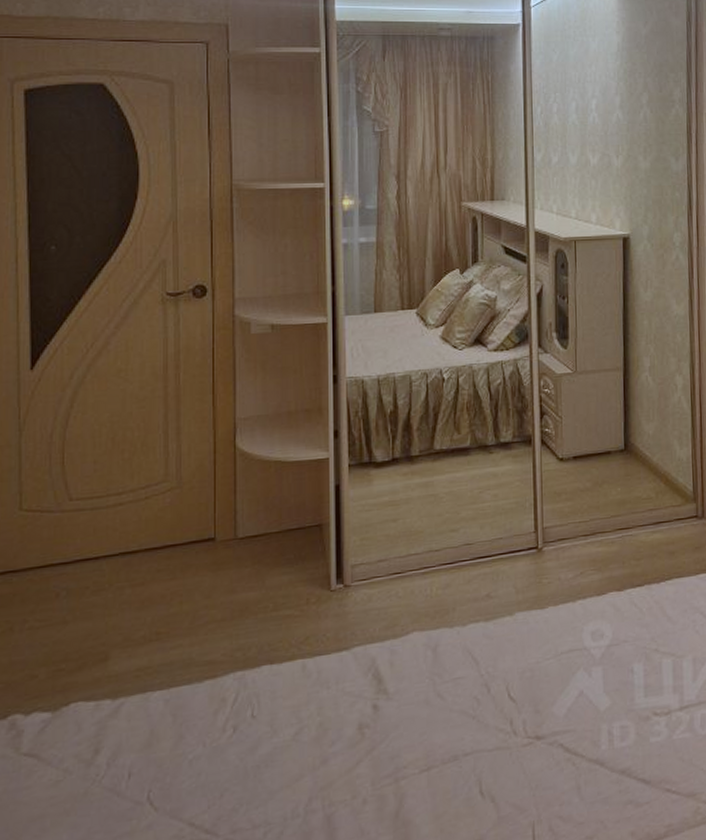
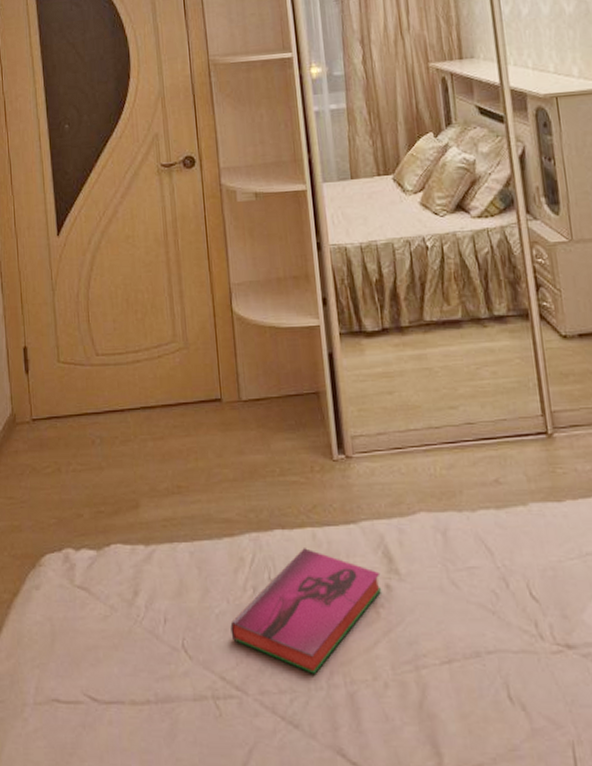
hardback book: none [205,680,369,804] -> present [230,548,382,674]

